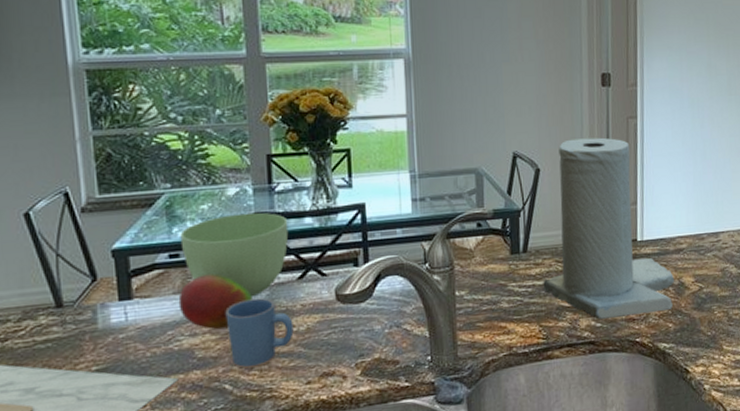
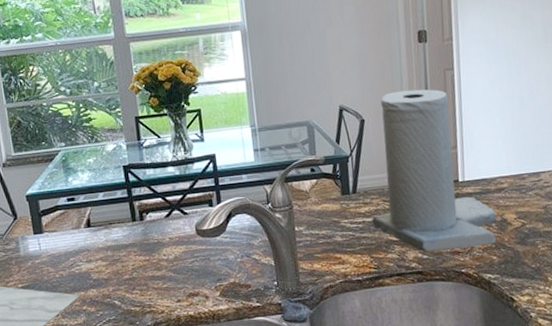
fruit: present [178,274,252,329] -> none [76,213,131,257]
bowl: present [180,212,289,298] -> none [74,164,156,232]
mug: present [225,298,294,369] -> none [111,232,165,289]

